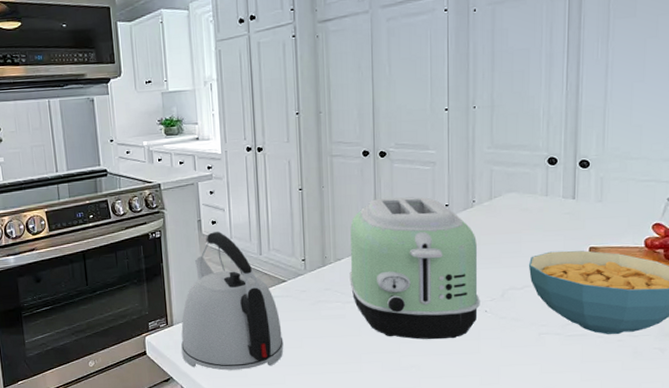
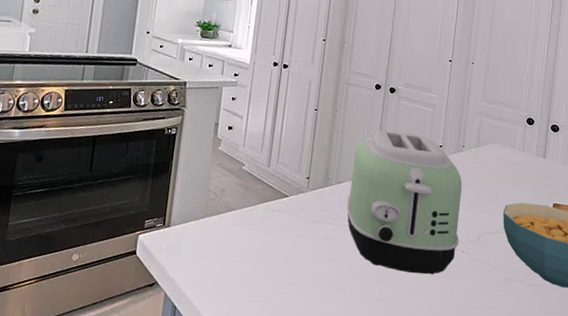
kettle: present [181,232,284,371] -> none [172,137,276,283]

